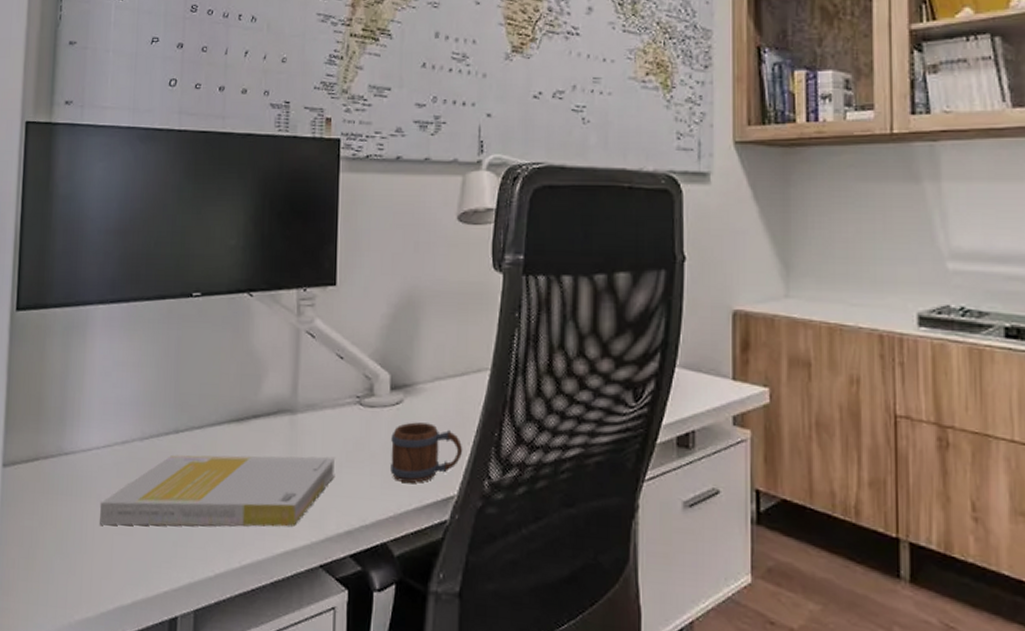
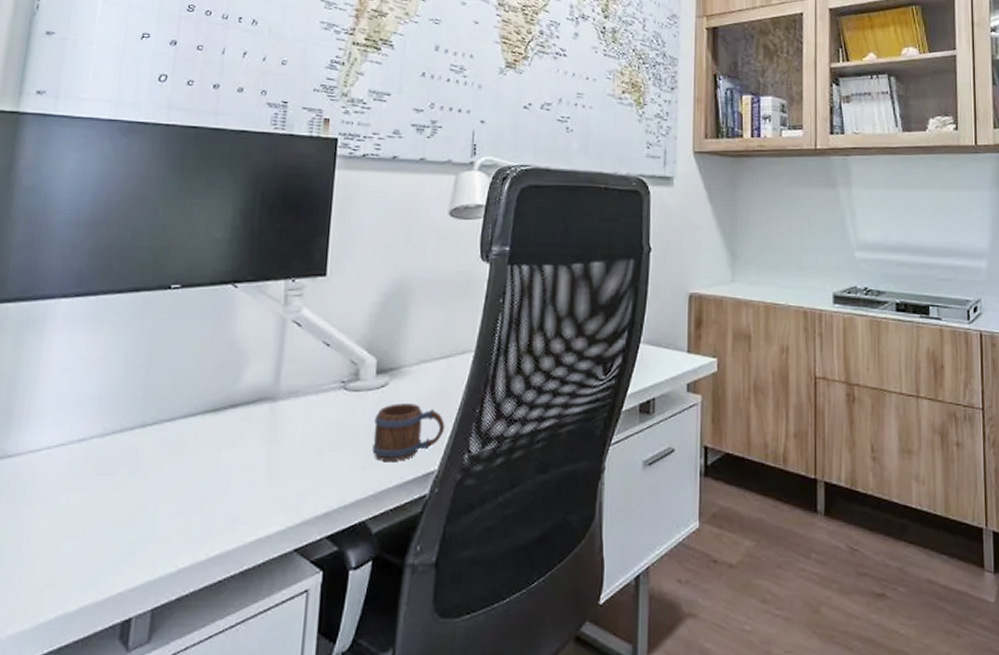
book: present [100,454,335,527] -> none [45,441,316,529]

